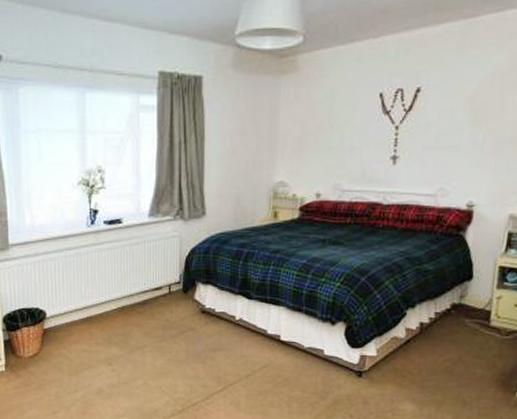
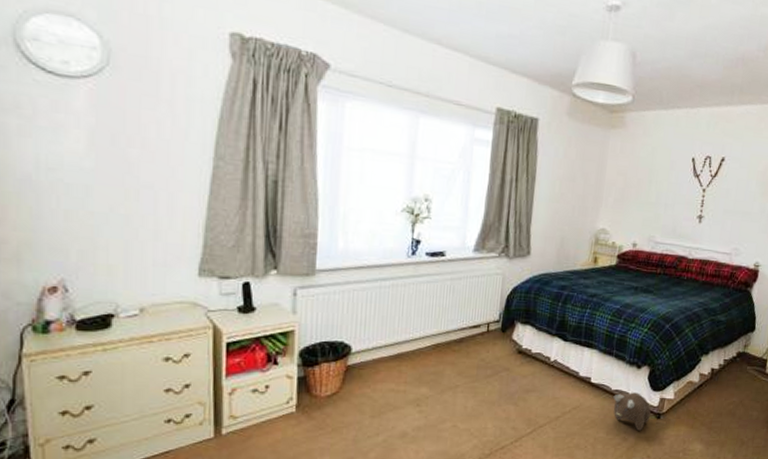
plush toy: none [306,350,350,389] -> present [613,392,651,431]

